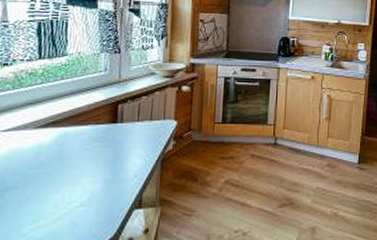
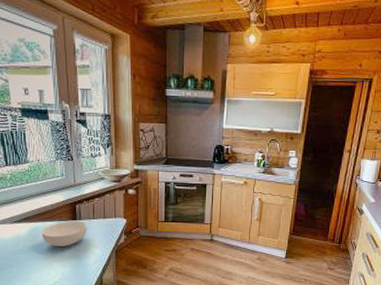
cereal bowl: none [71,123,129,157] -> present [41,220,87,247]

